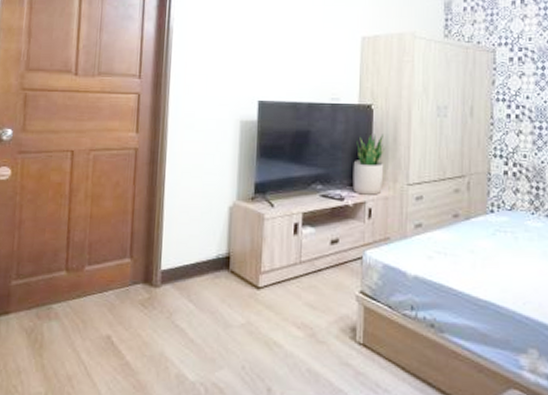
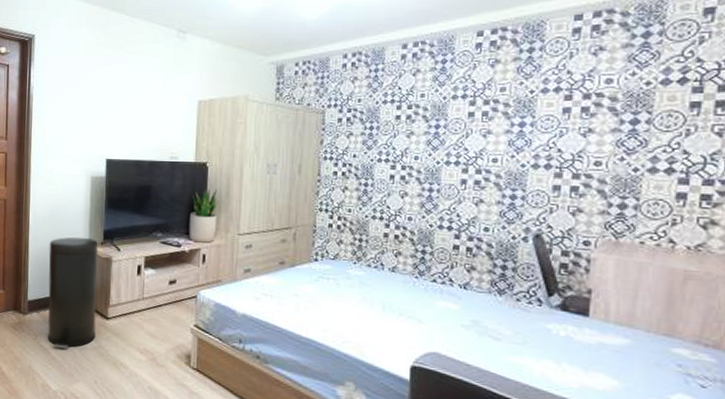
pedal bin: none [185,191,248,328] -> present [48,237,98,349]

